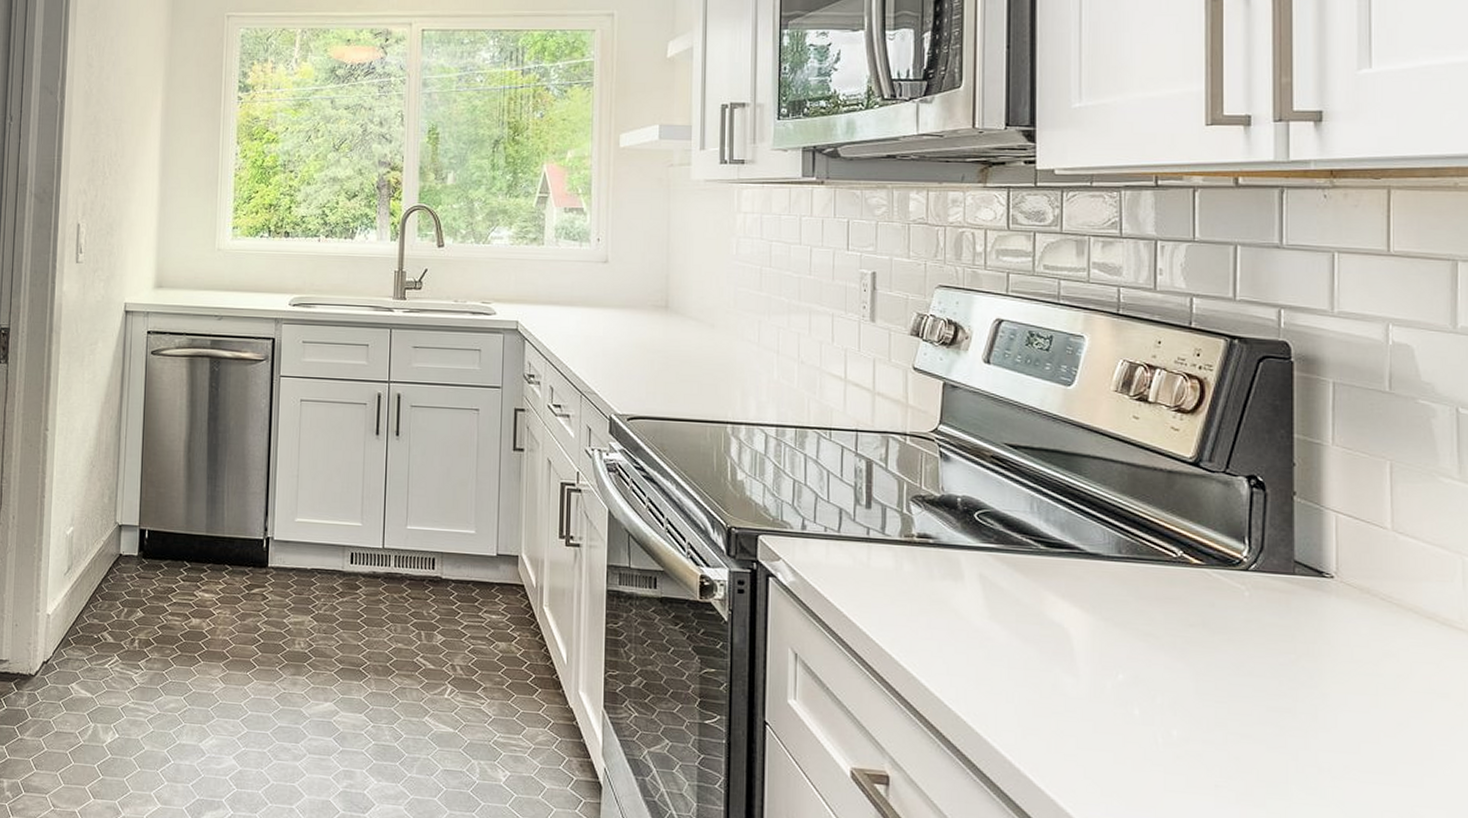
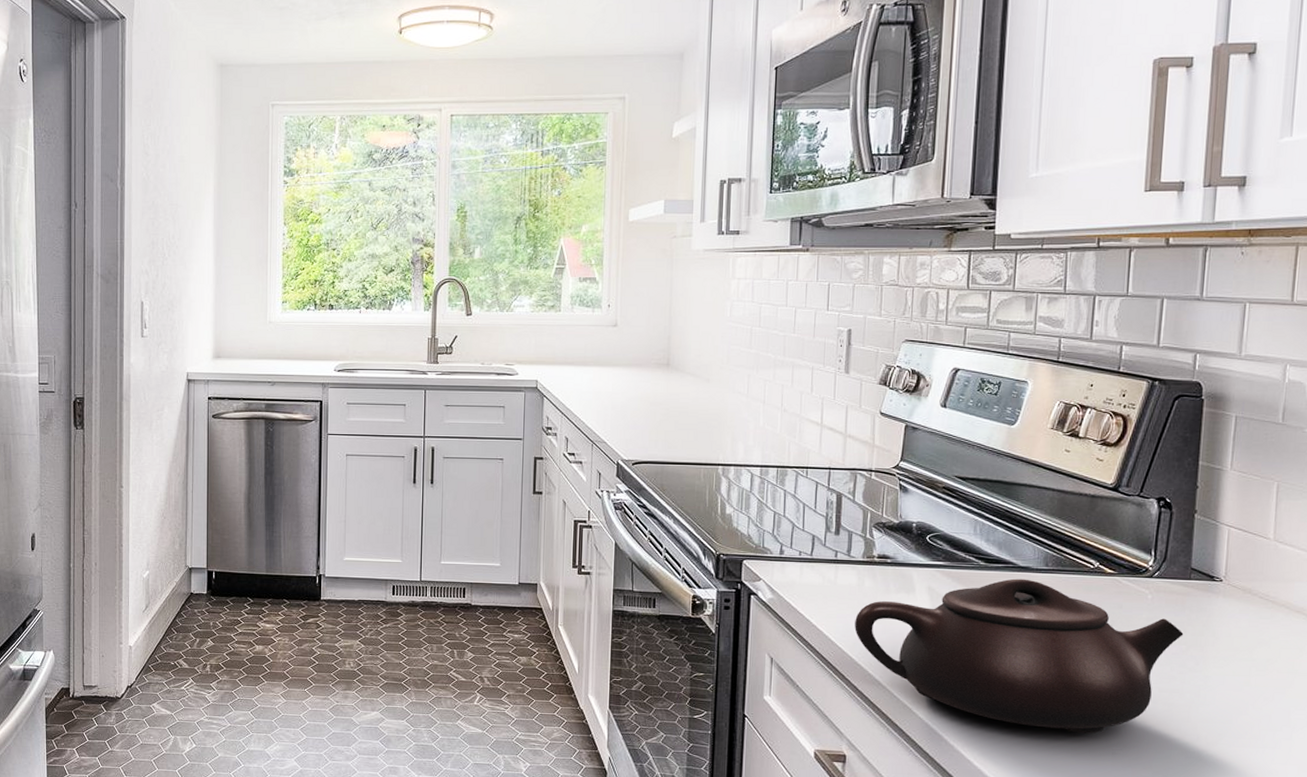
teapot: none [893,567,1292,760] -> present [855,578,1184,734]

